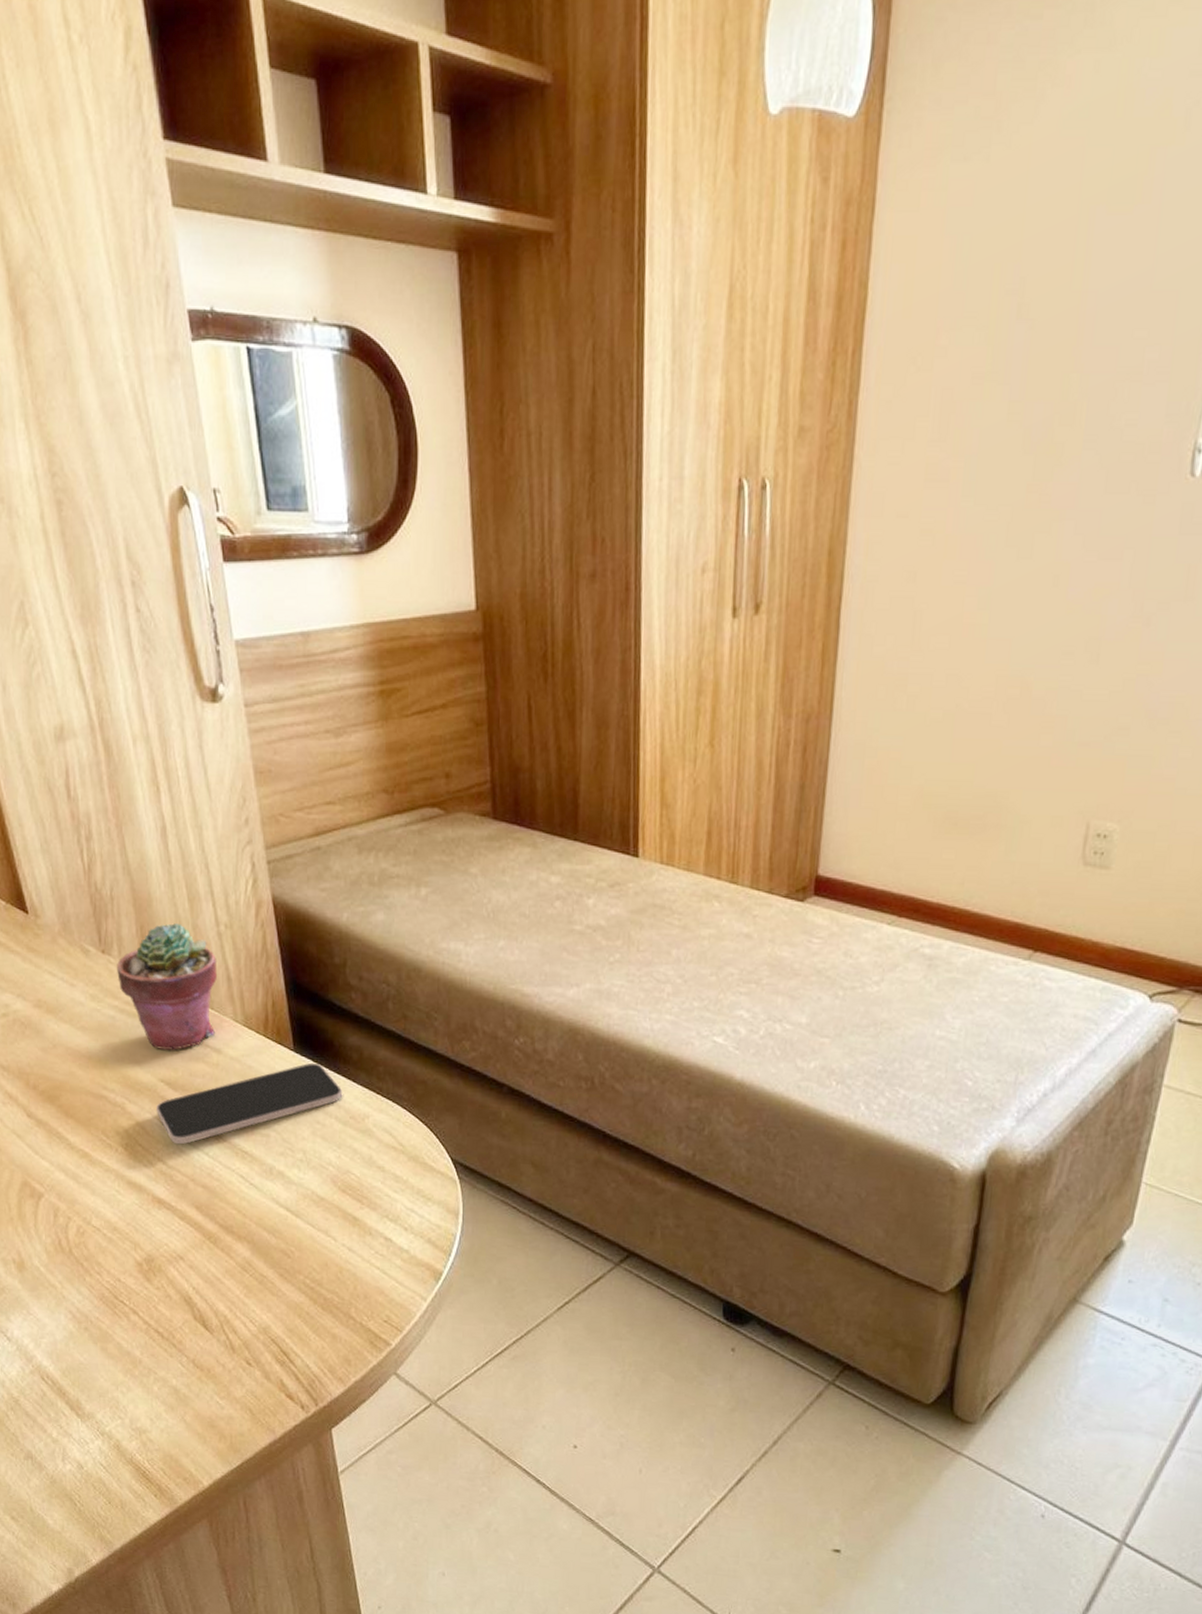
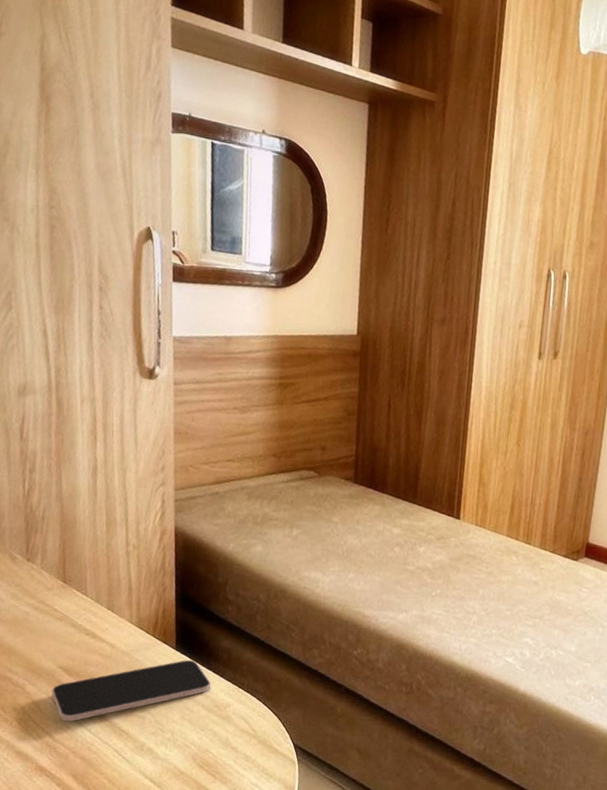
potted succulent: present [117,923,217,1050] -> none [37,541,122,643]

